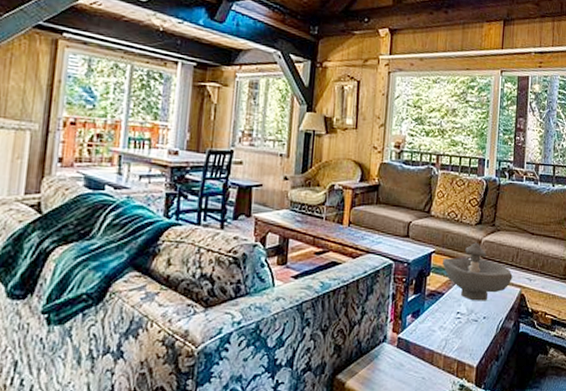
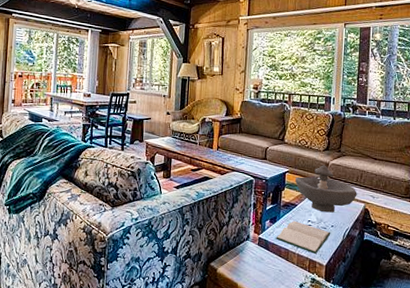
hardback book: none [418,313,483,354] -> present [276,220,331,254]

